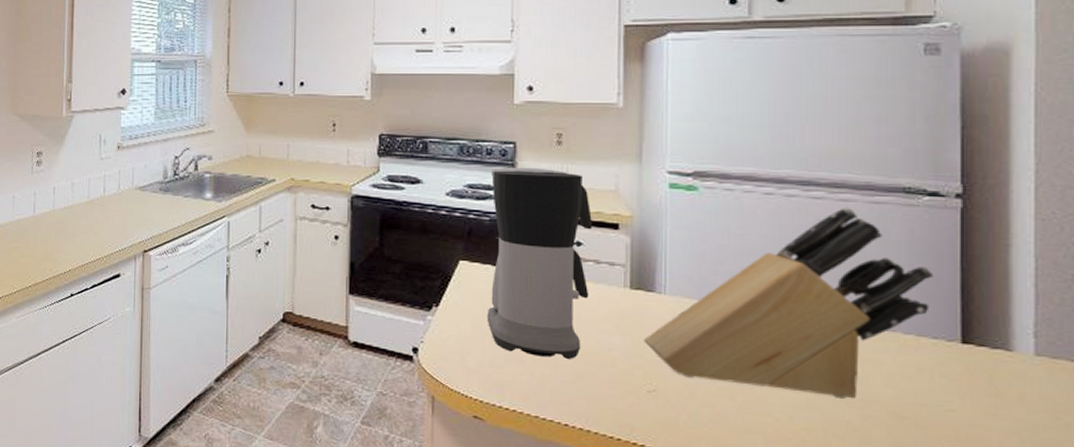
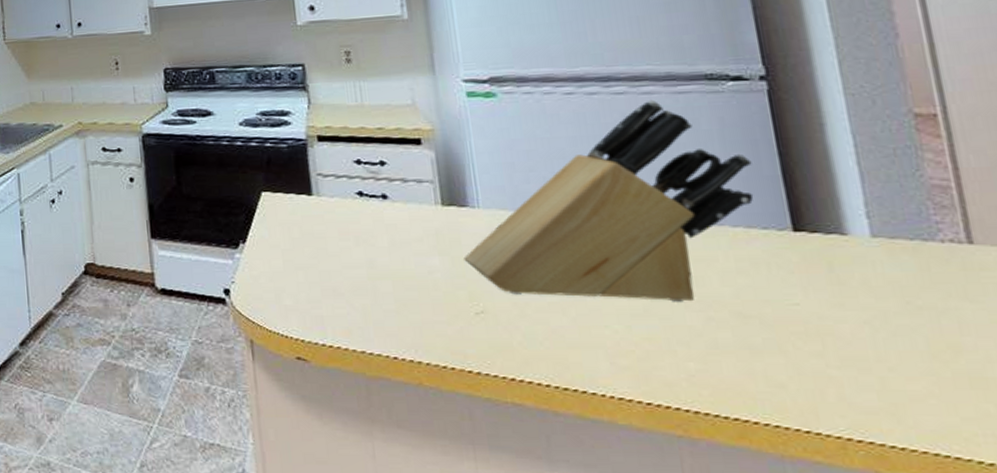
coffee maker: present [487,167,593,360] -> none [283,88,401,288]

